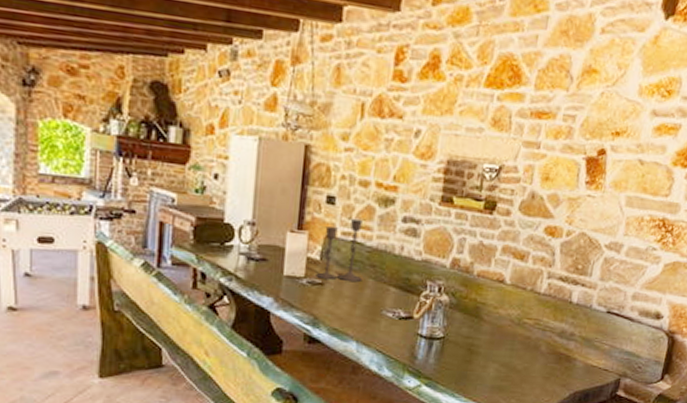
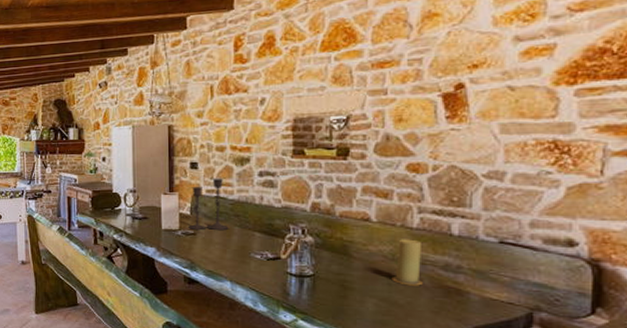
candle: none [514,304,545,352] -> present [391,239,423,286]

